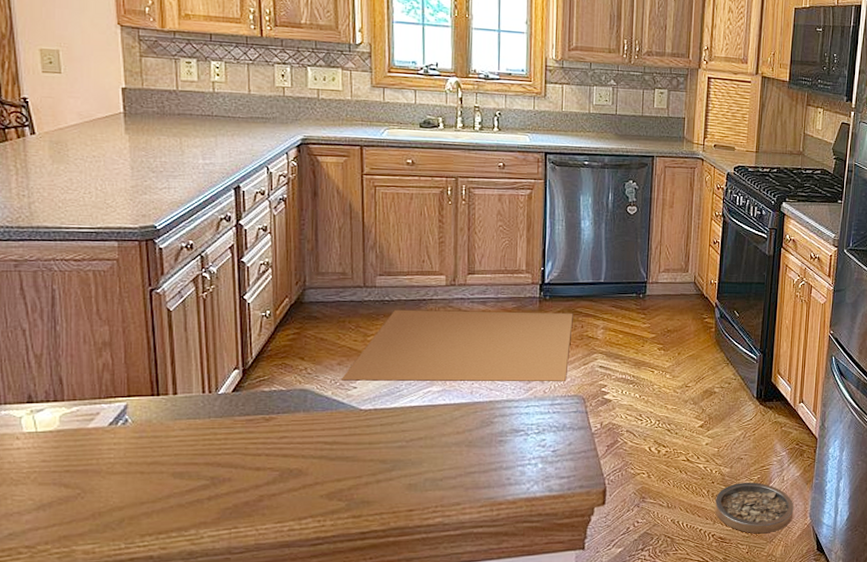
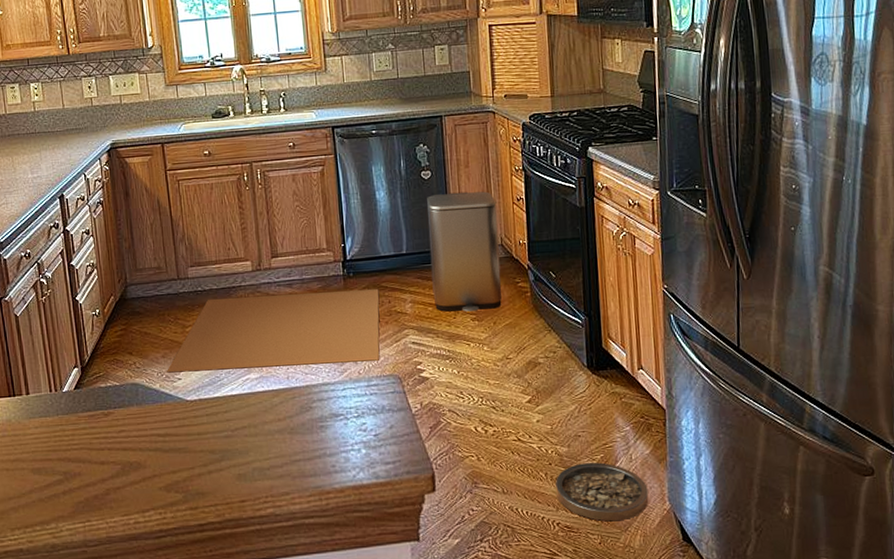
pedal bin: none [625,229,695,342] -> present [427,191,502,313]

